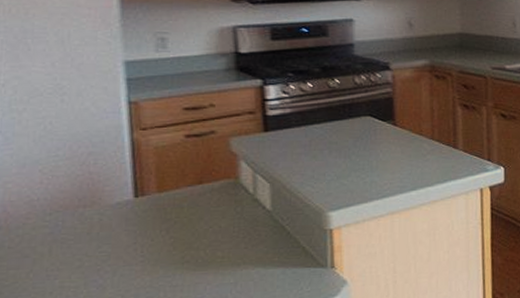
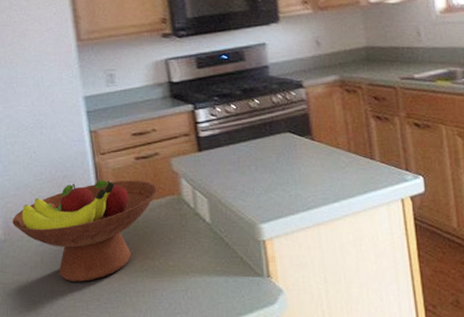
fruit bowl: none [12,158,211,277] -> present [12,179,158,282]

